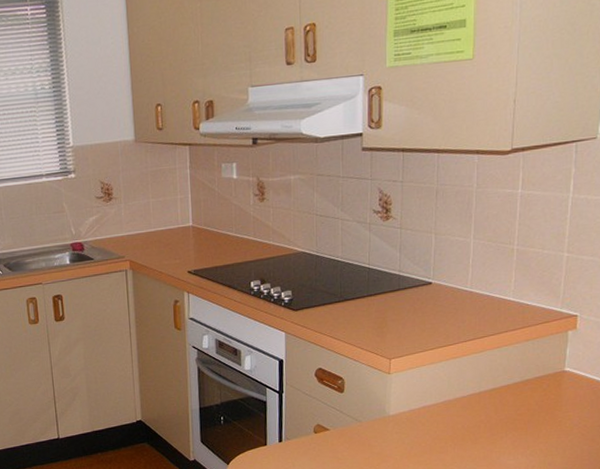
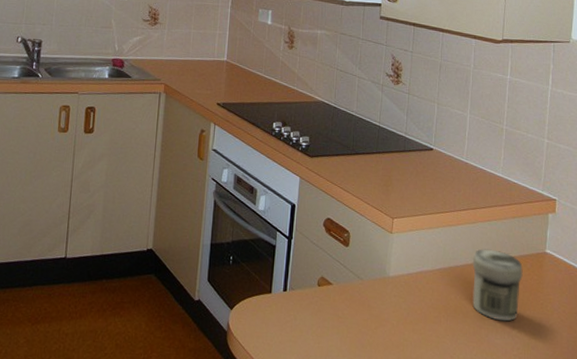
jar: none [480,375,538,443] -> present [472,248,523,322]

